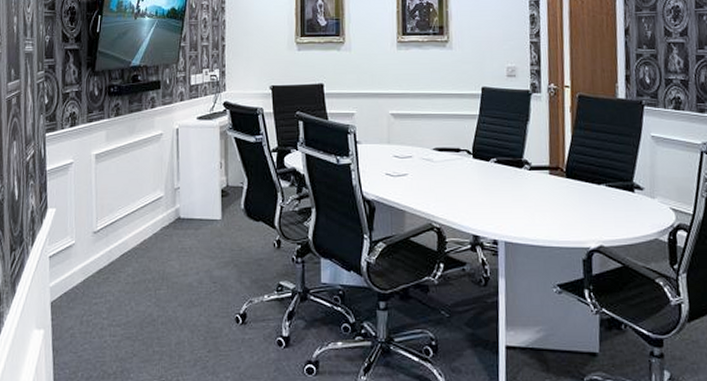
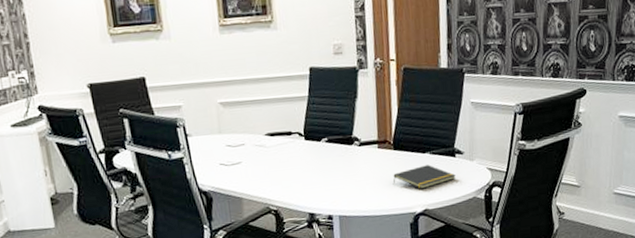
notepad: none [564,198,635,223] -> present [393,165,456,189]

